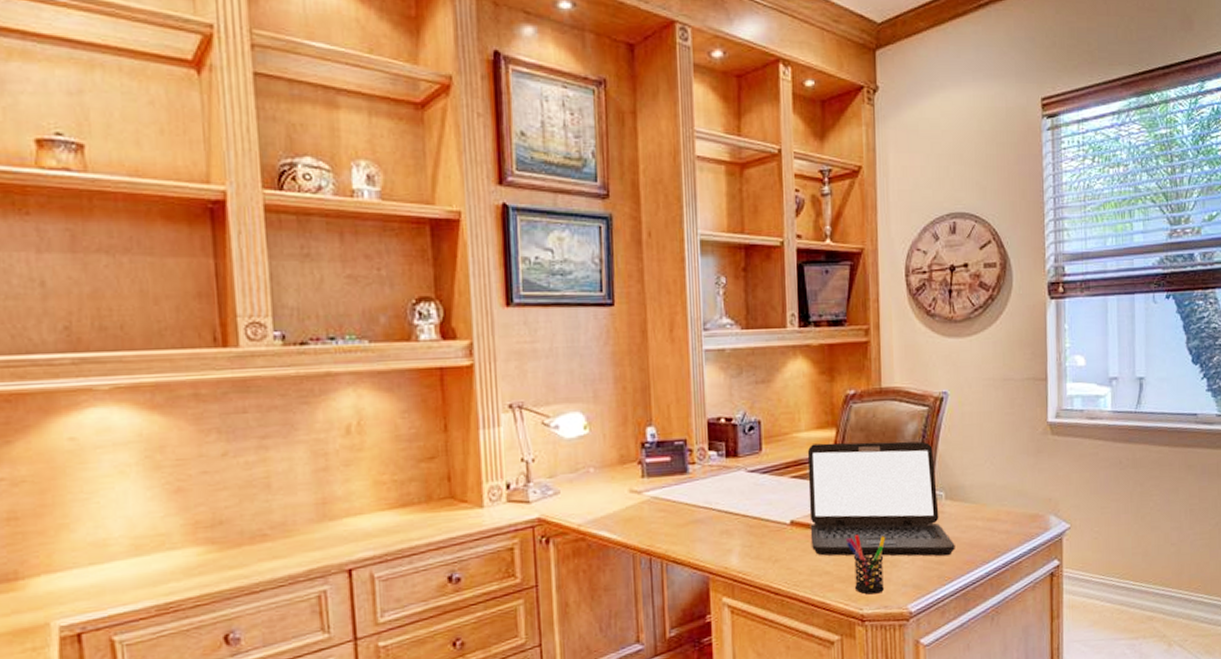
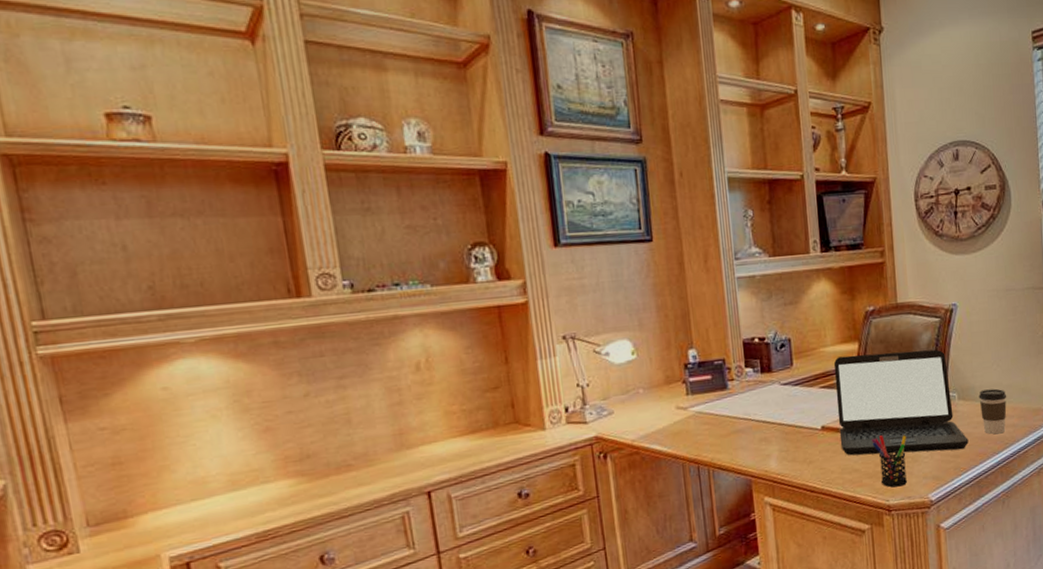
coffee cup: none [968,489,1001,541] -> present [978,388,1007,435]

